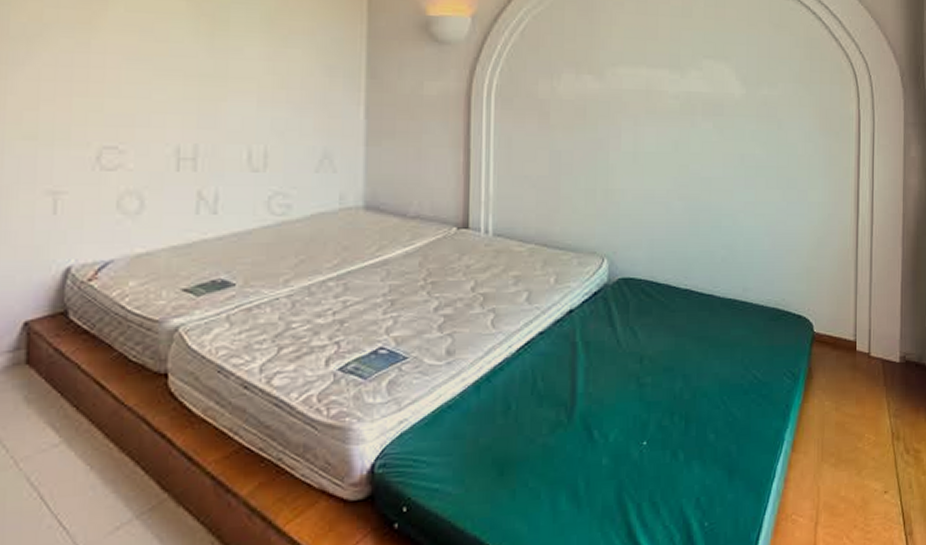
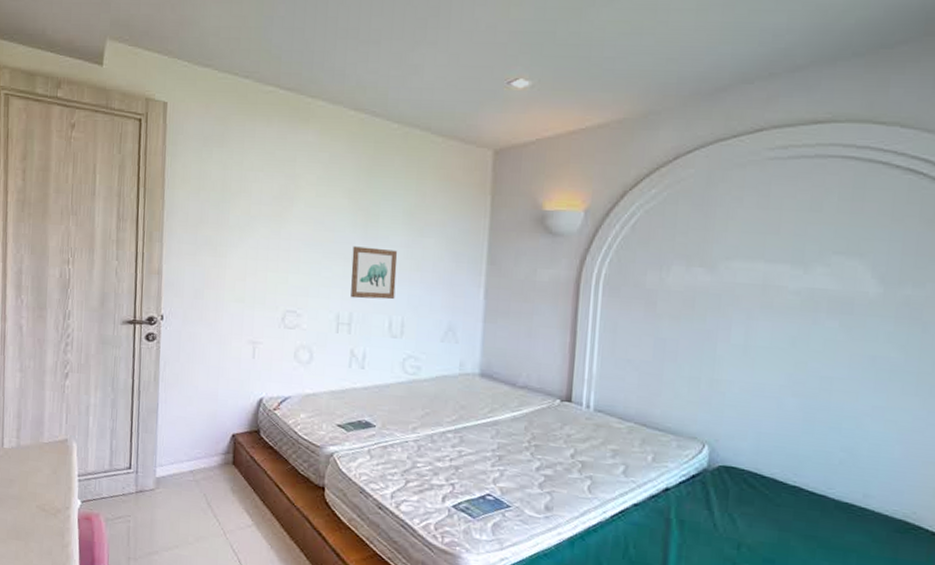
wall art: none [194,60,256,126] -> present [351,246,398,300]

